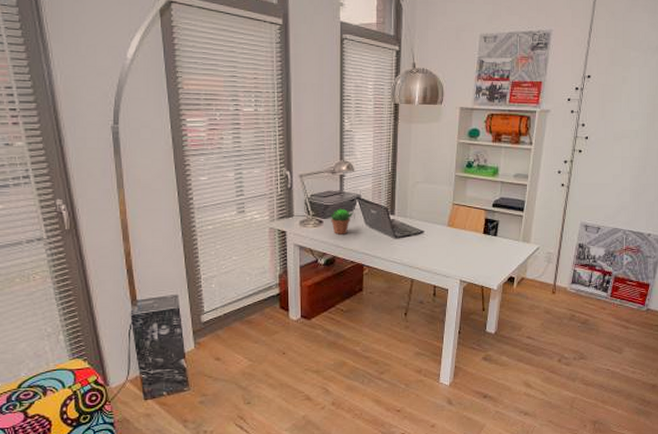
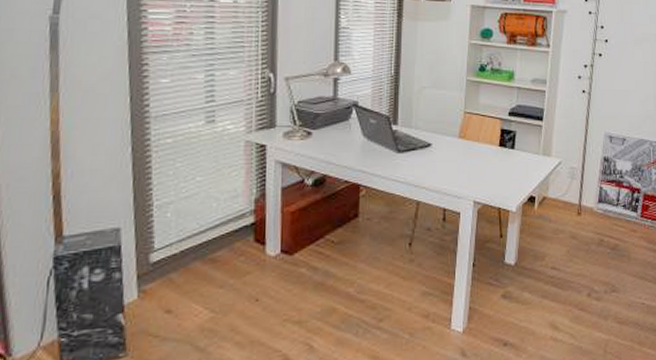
succulent plant: present [330,208,354,235] -> none [320,117,349,149]

